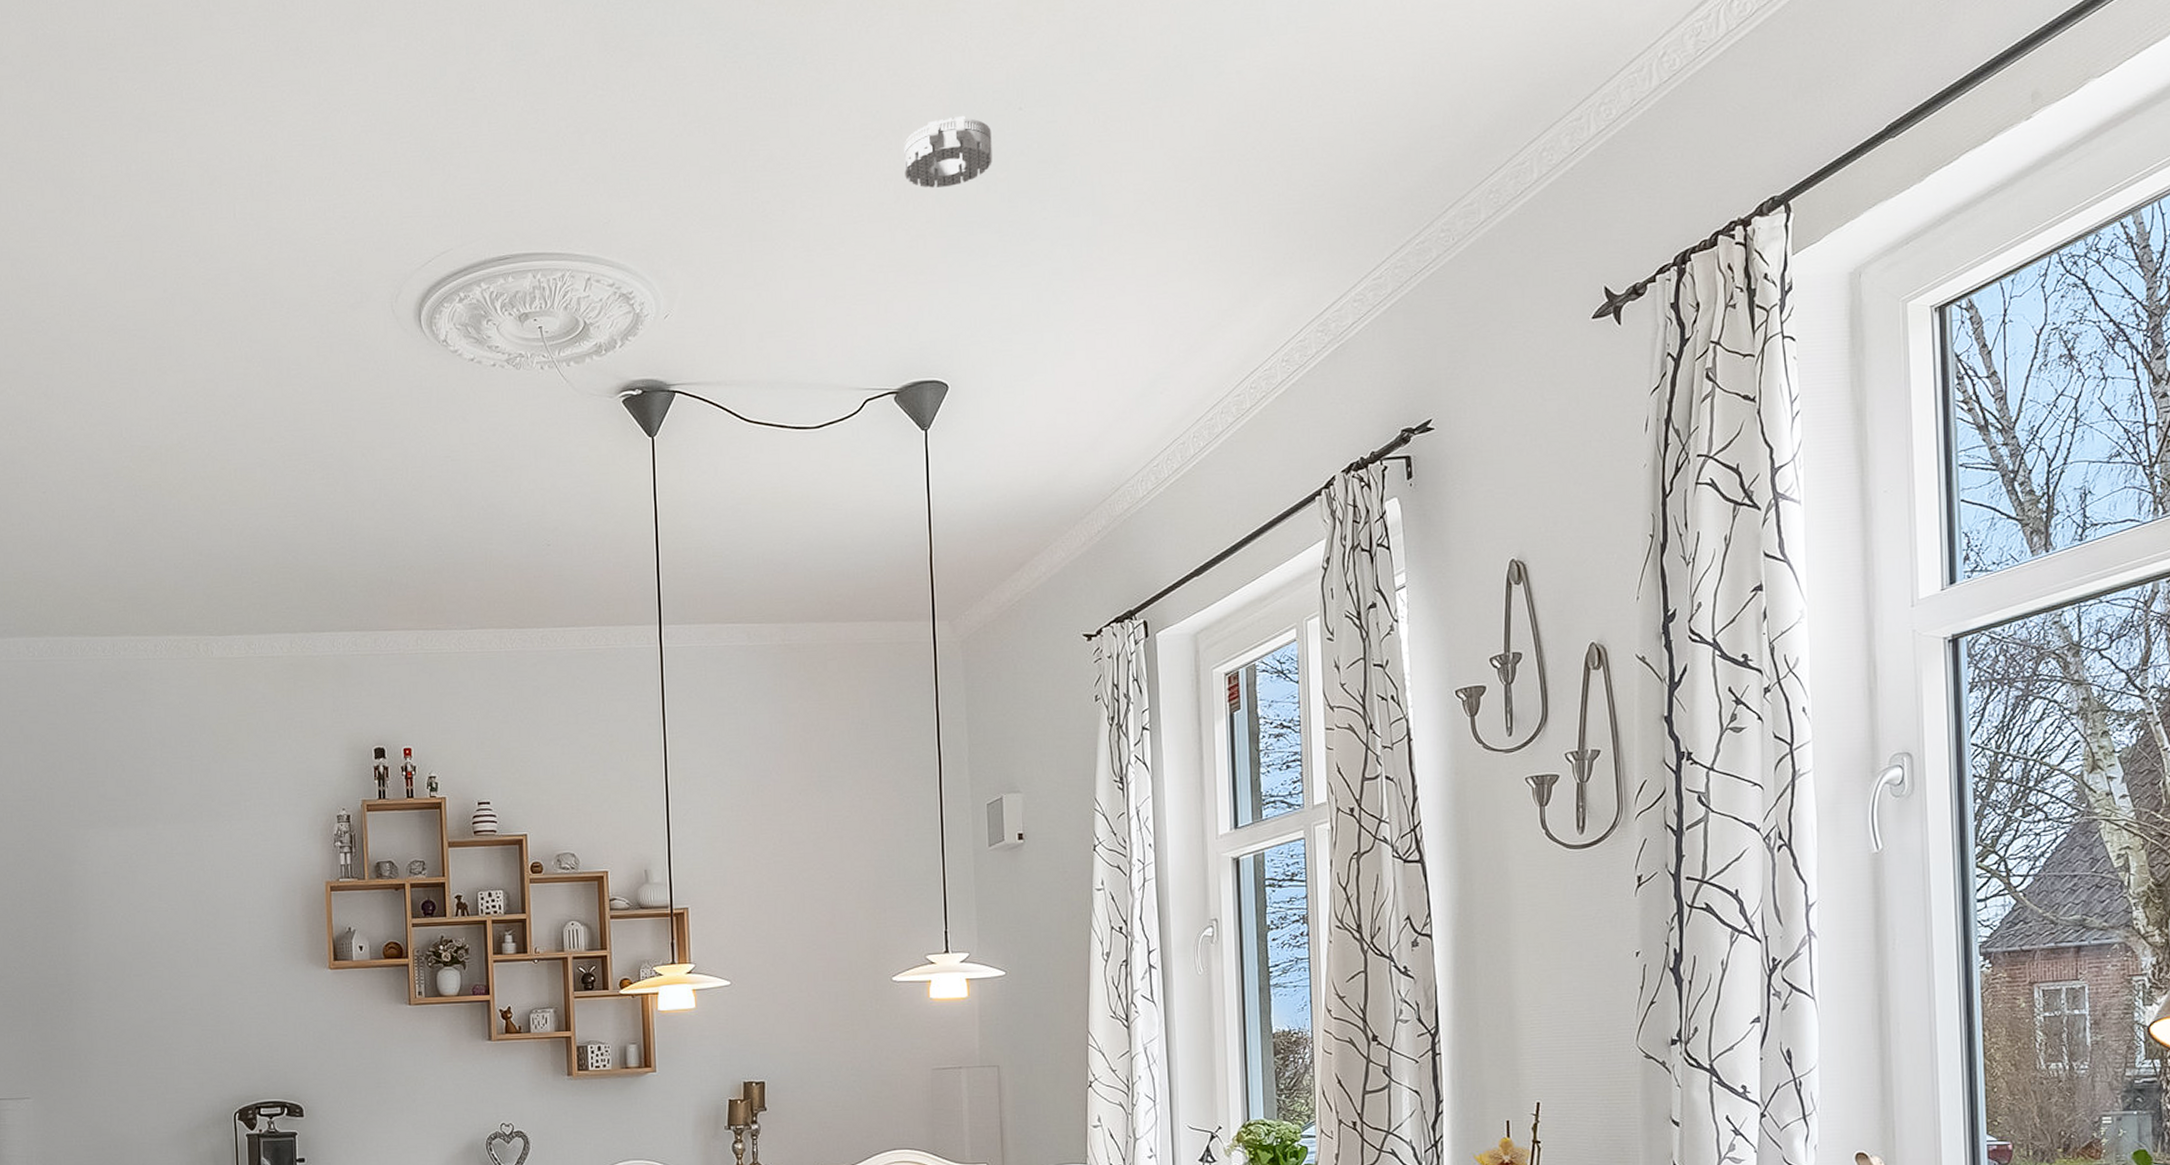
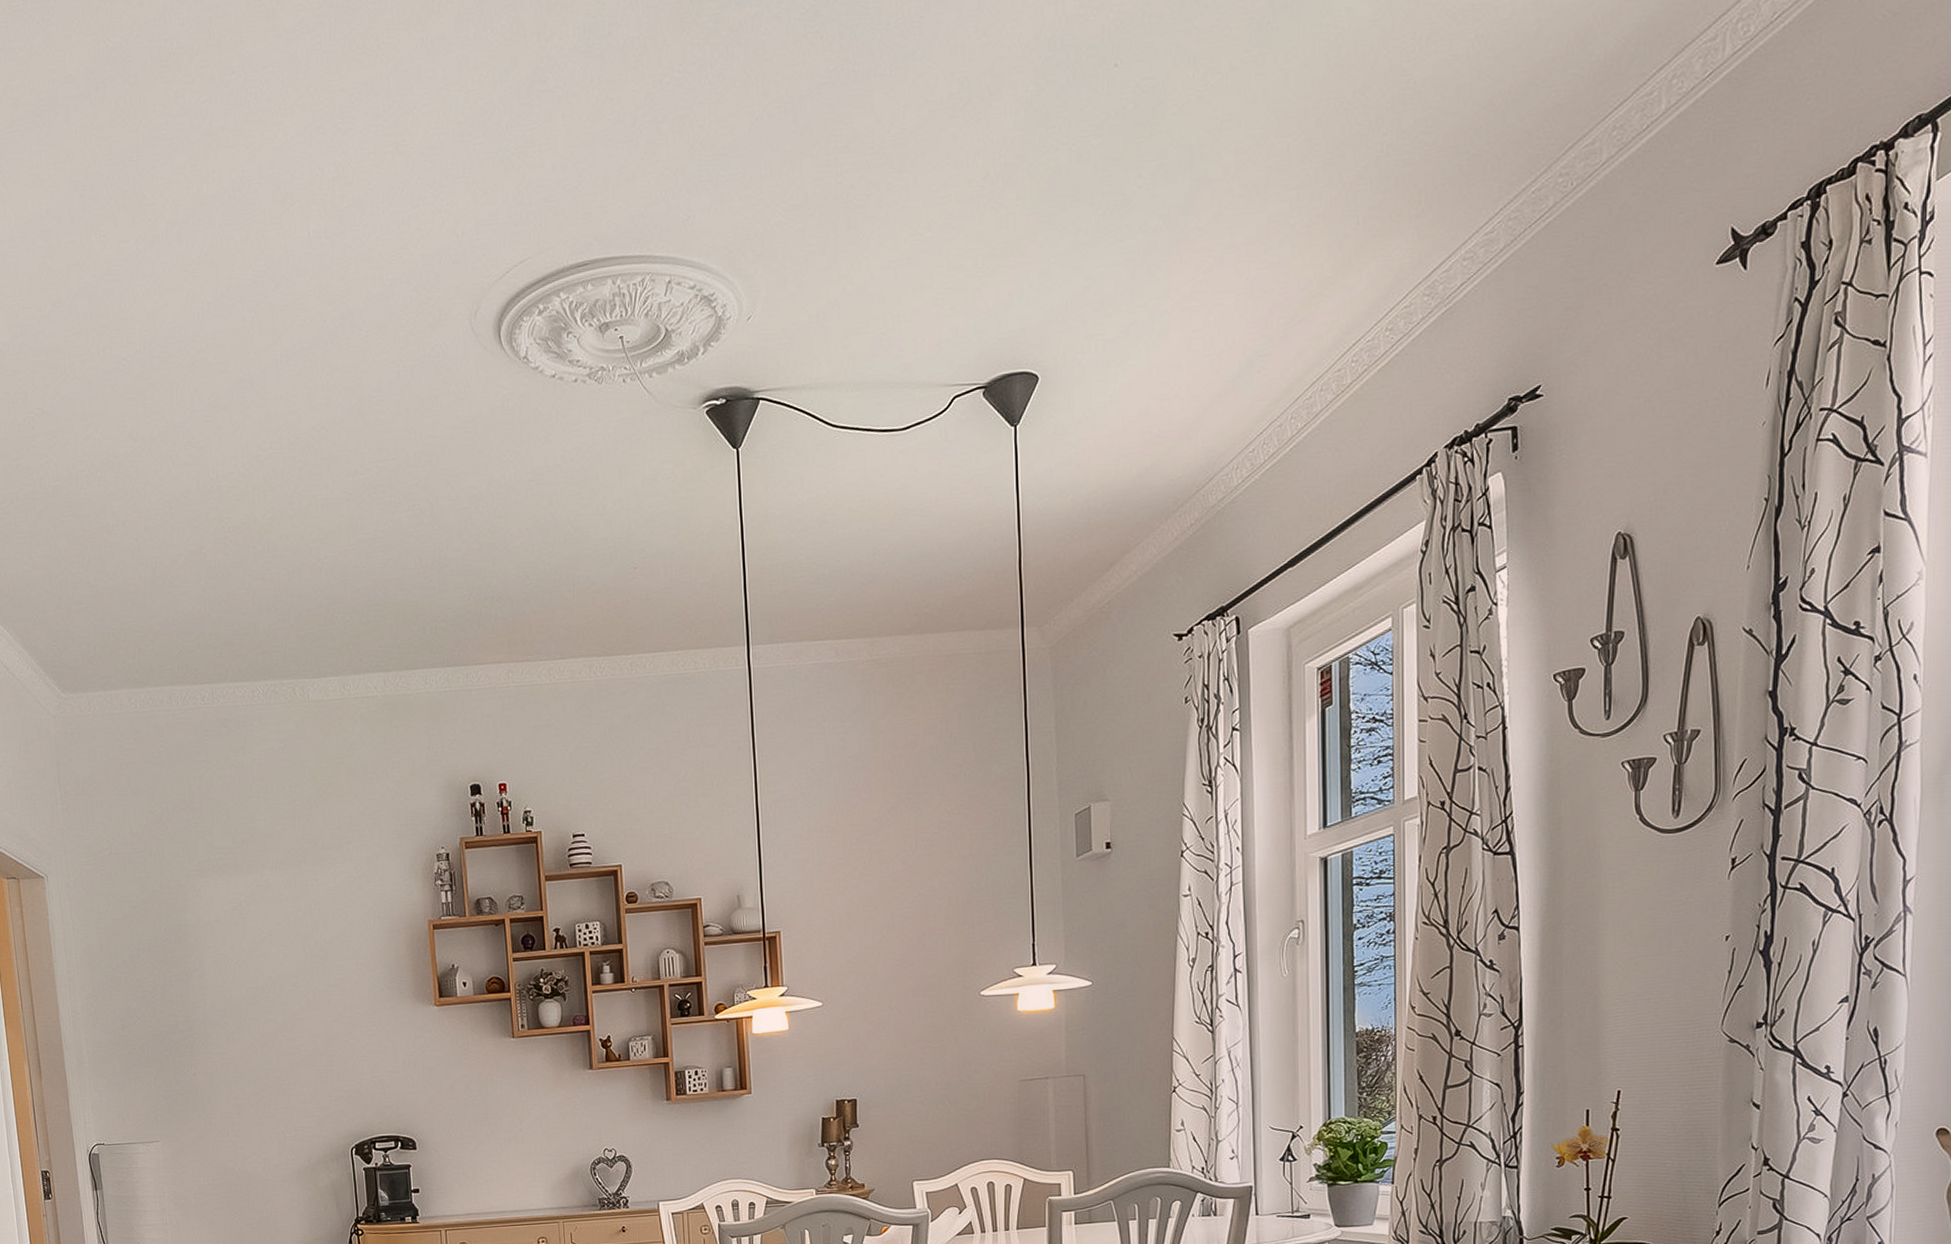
smoke detector: present [904,115,992,188] -> none [993,76,1086,160]

